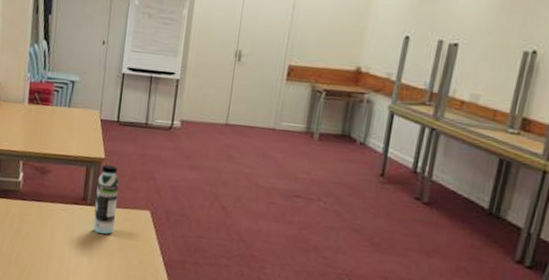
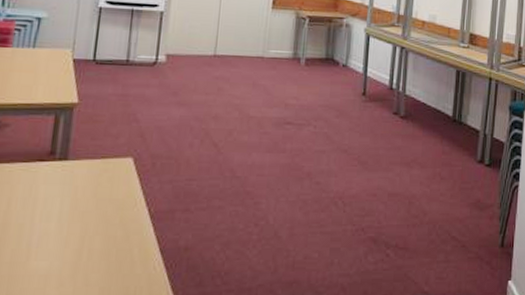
water bottle: present [92,164,119,235] -> none [62,110,95,193]

